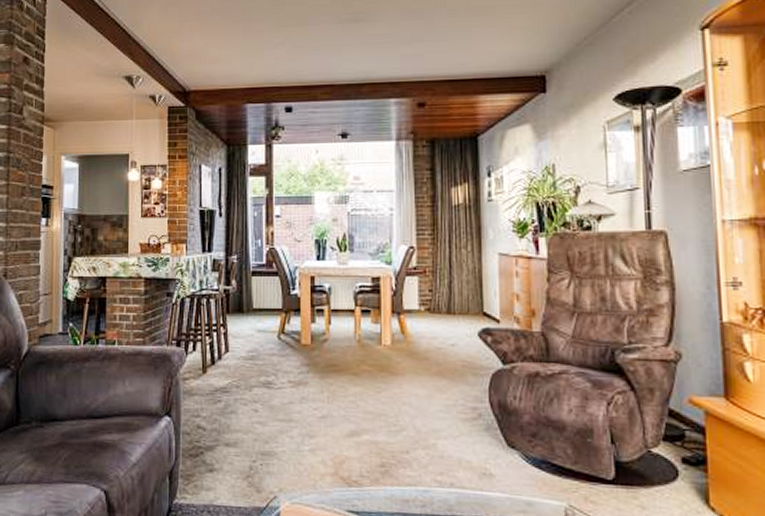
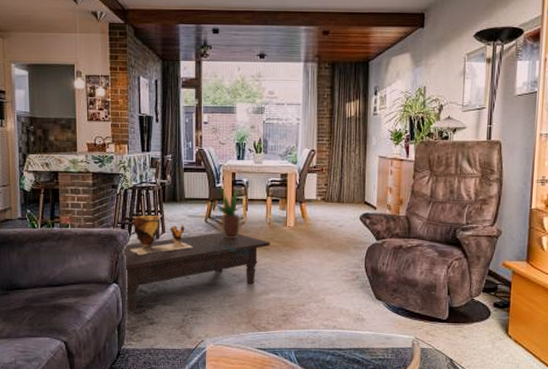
coffee table: none [179,351,361,454] -> present [125,232,270,312]
clay pot: none [186,330,263,381] -> present [129,215,193,256]
potted plant: none [284,294,334,361] -> present [211,187,250,239]

